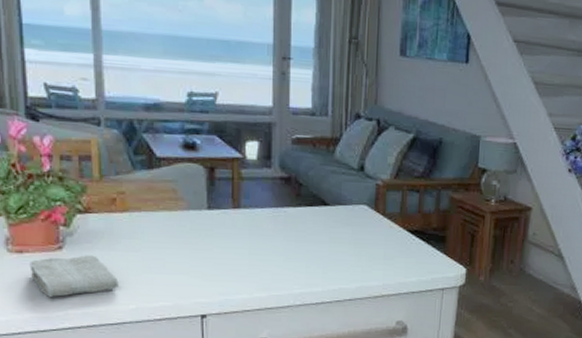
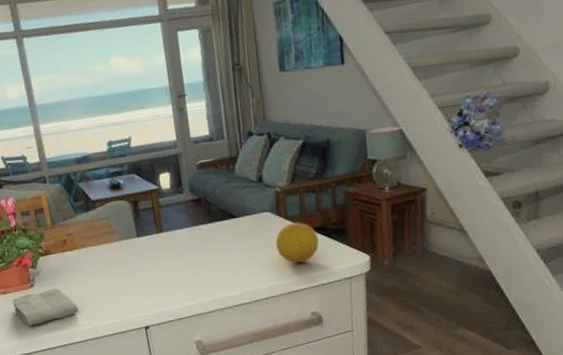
fruit: none [369,220,416,266] -> present [276,221,319,263]

